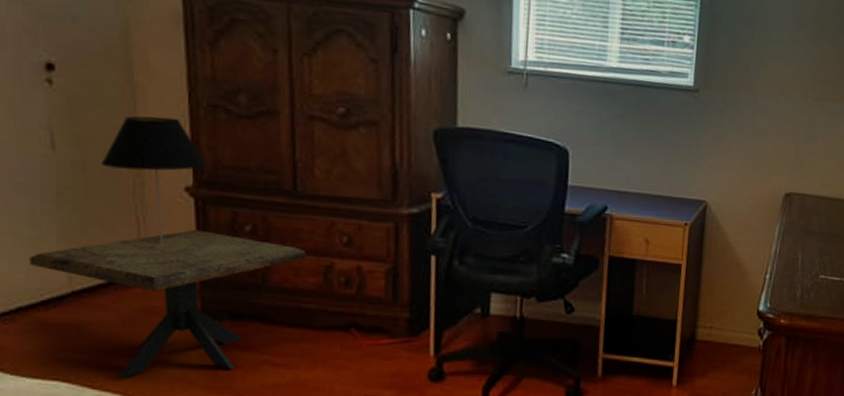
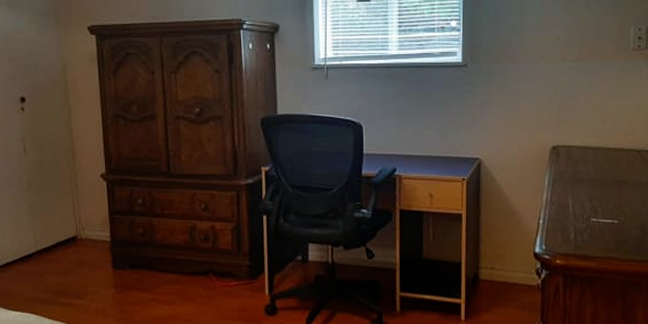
side table: present [28,229,307,379] -> none [13,204,178,312]
table lamp: present [100,116,207,247] -> none [51,126,114,217]

